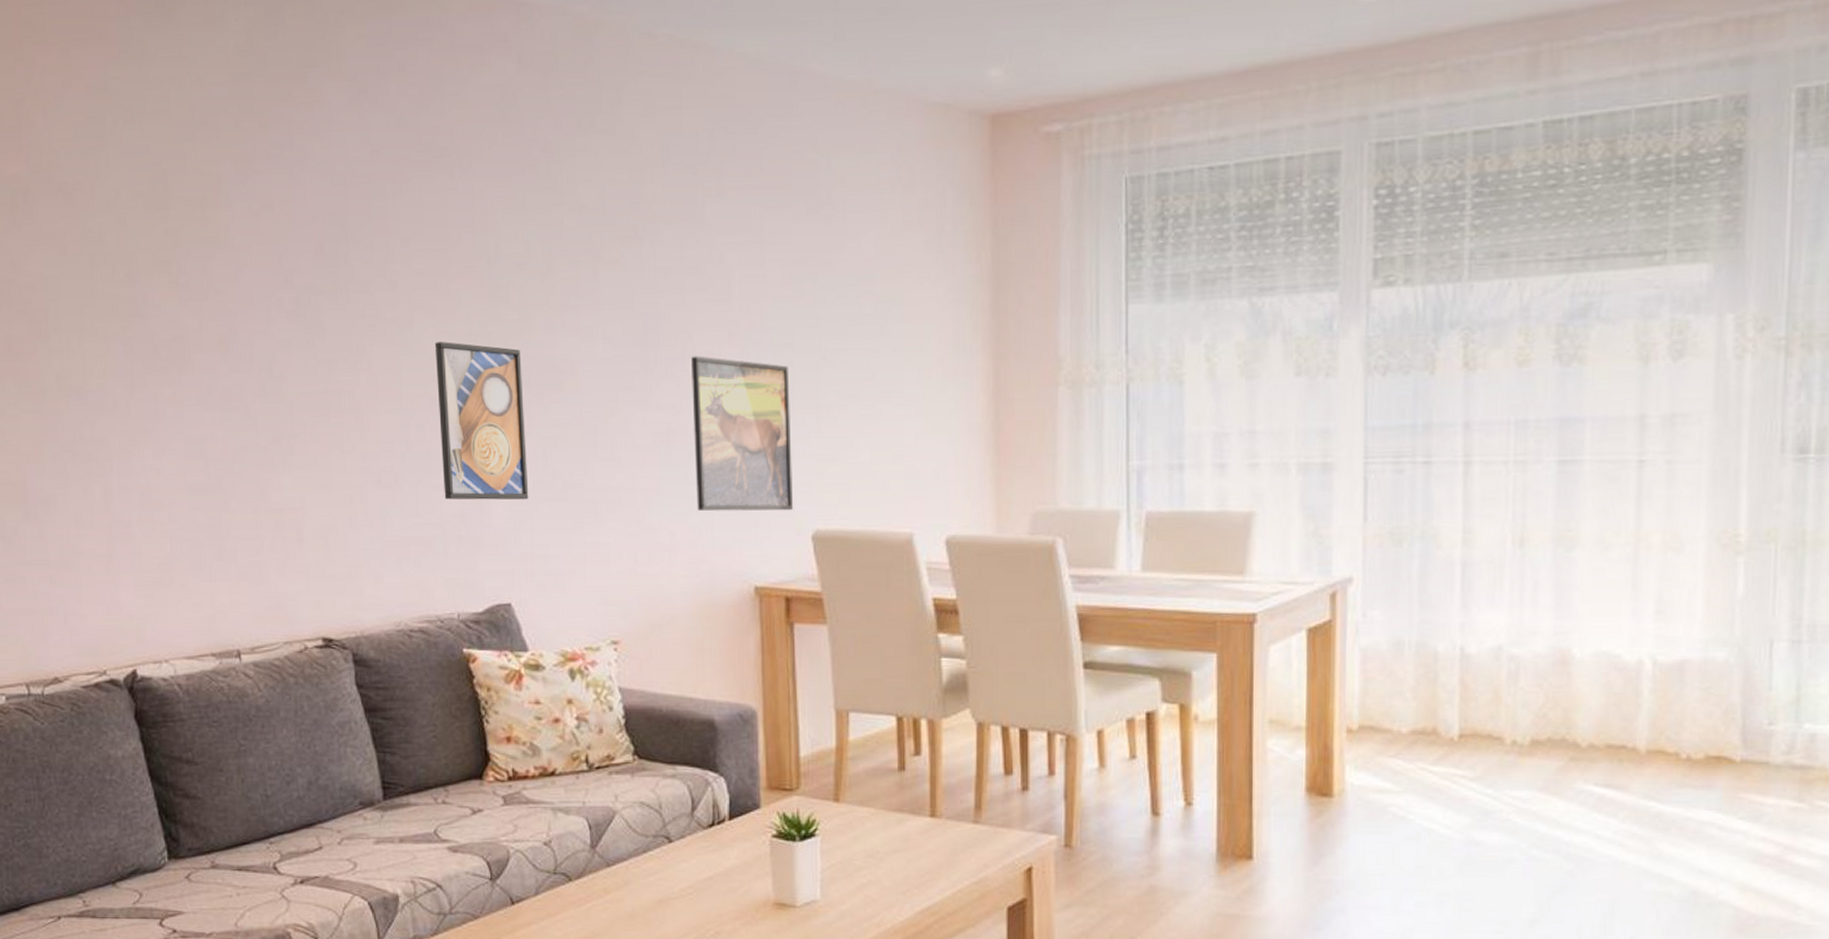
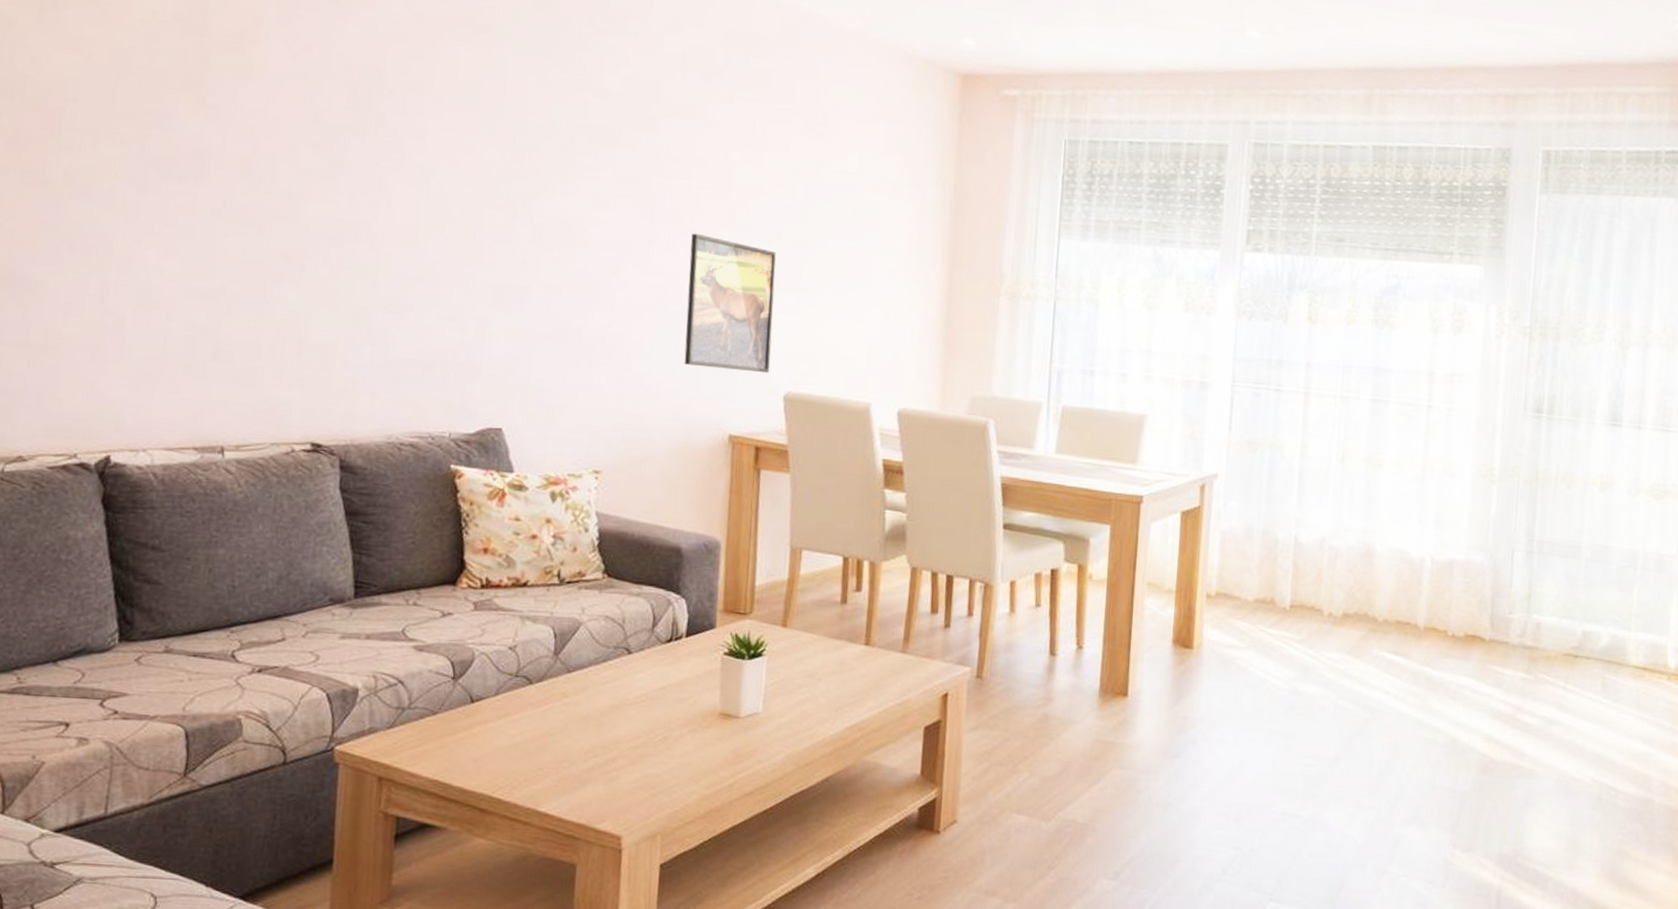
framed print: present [434,342,529,500] -> none [448,190,537,339]

